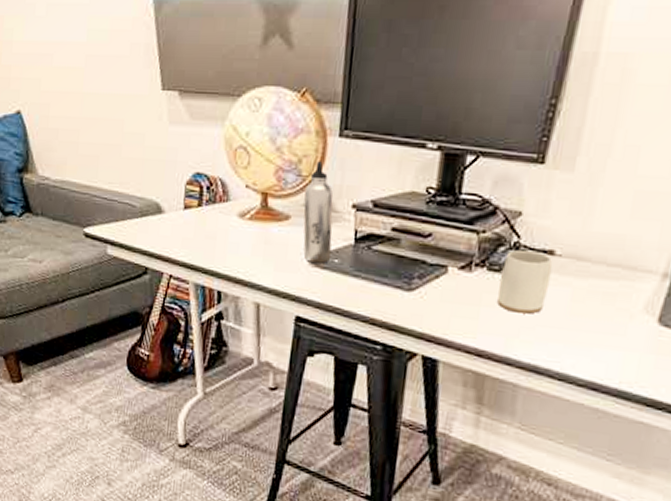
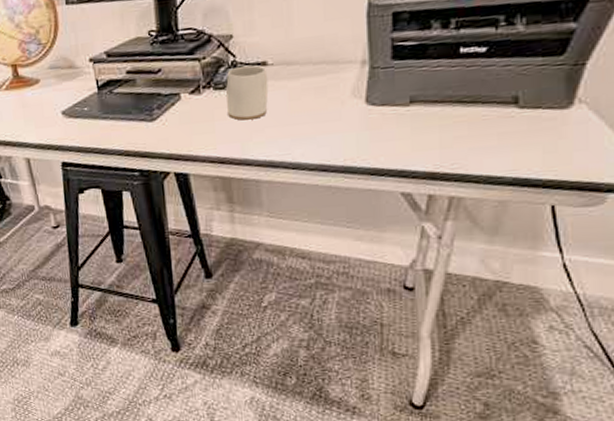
water bottle: present [303,161,334,264] -> none [47,28,81,115]

